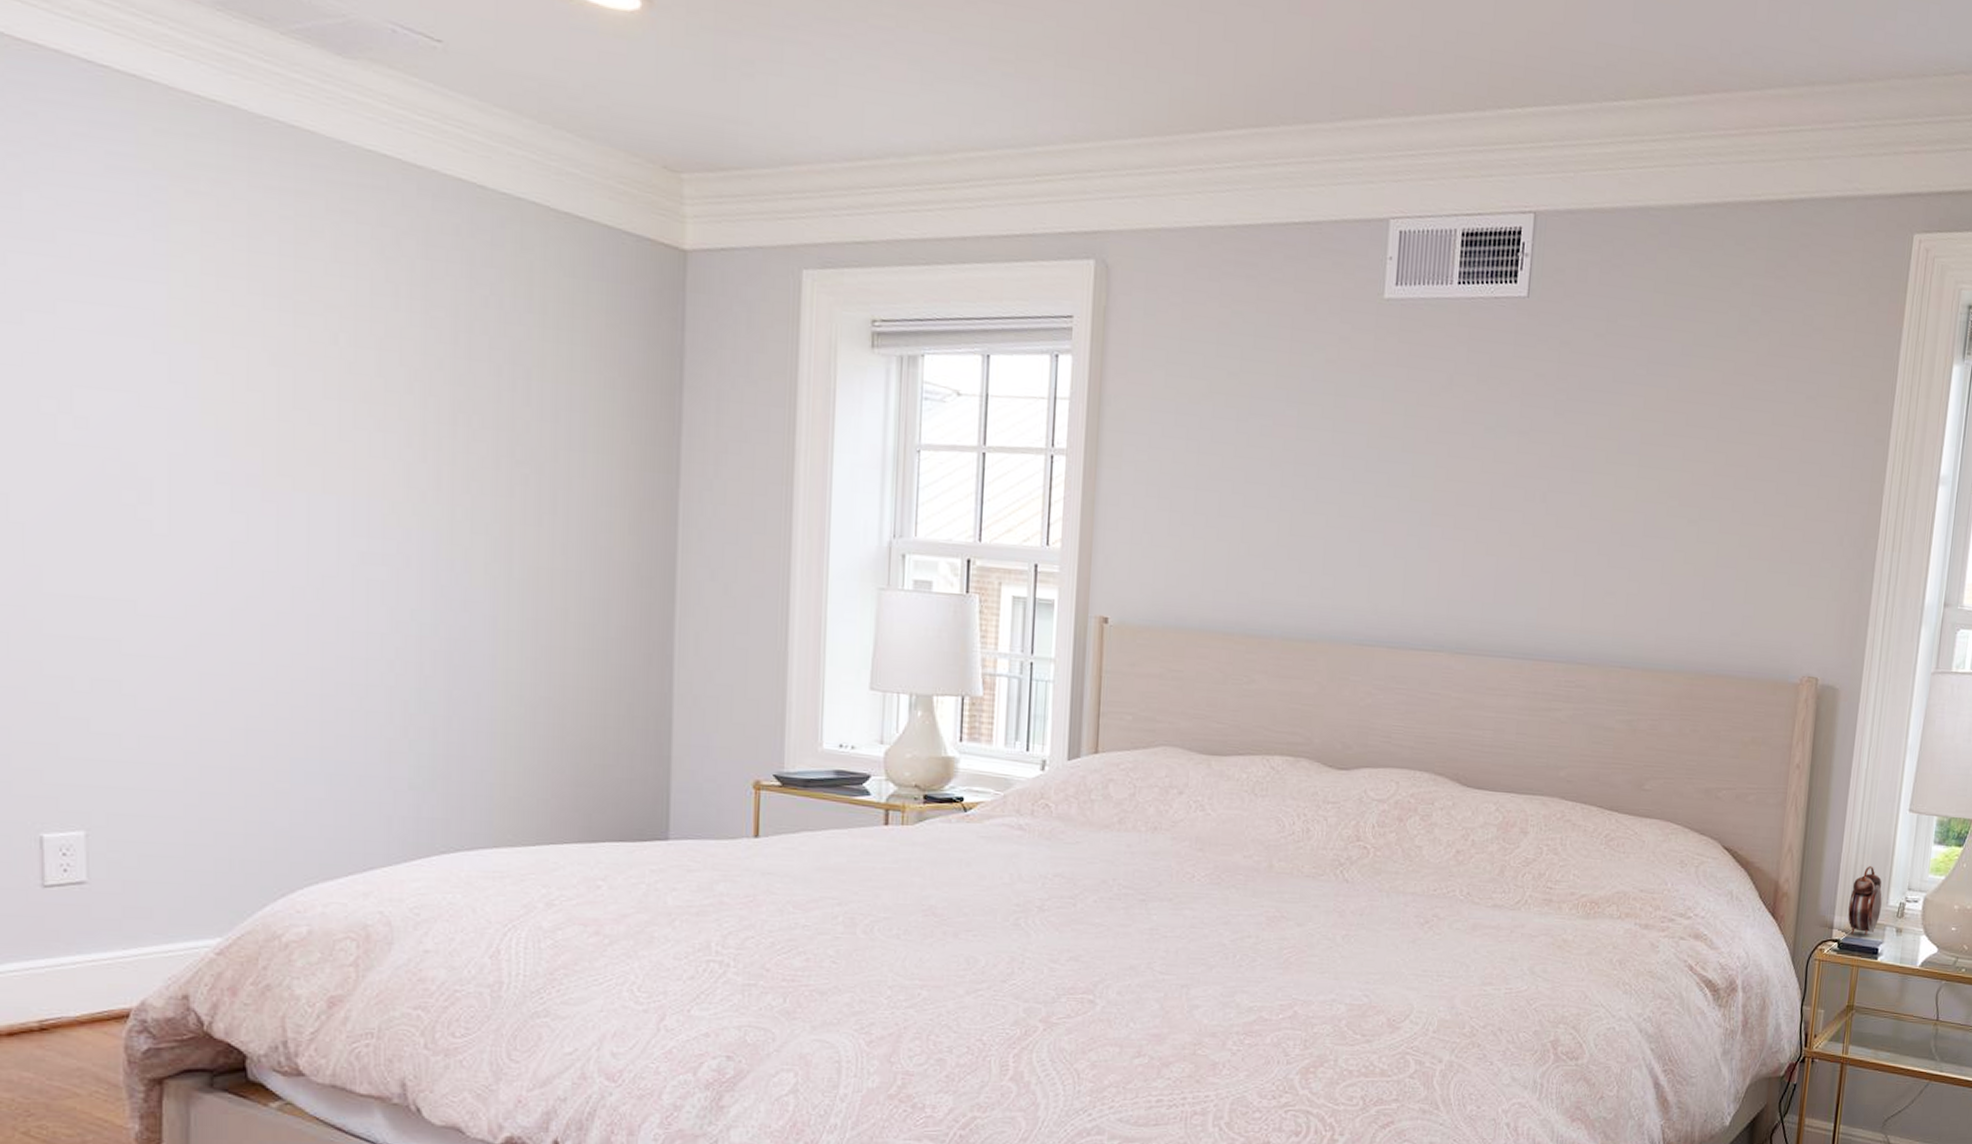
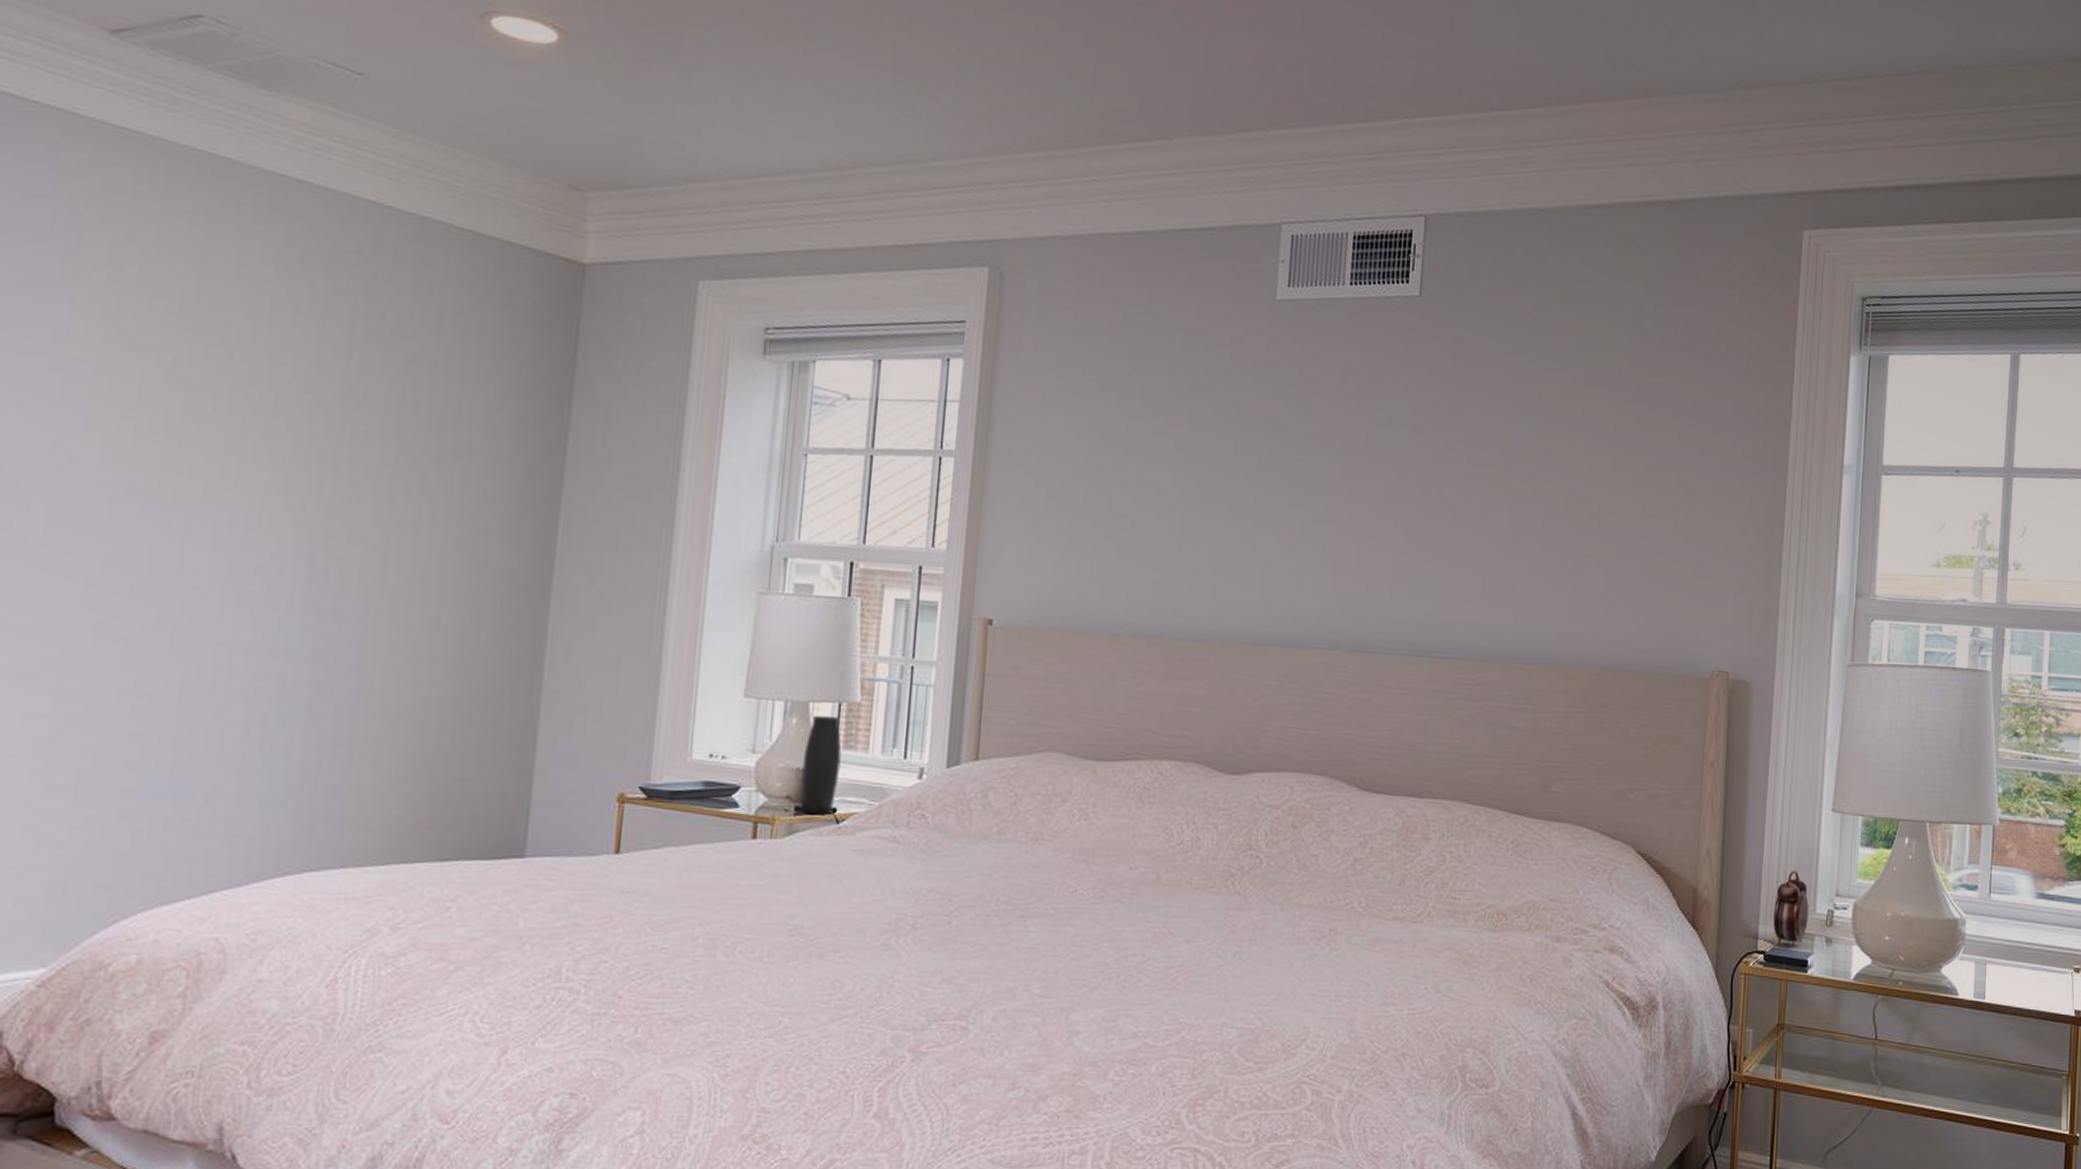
vase: none [929,709,967,804] -> present [801,716,842,816]

